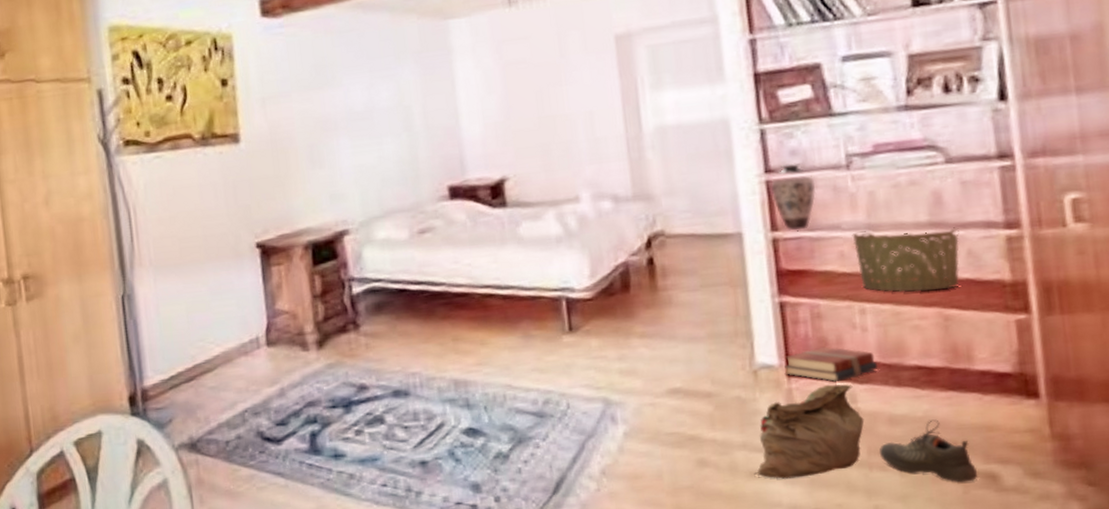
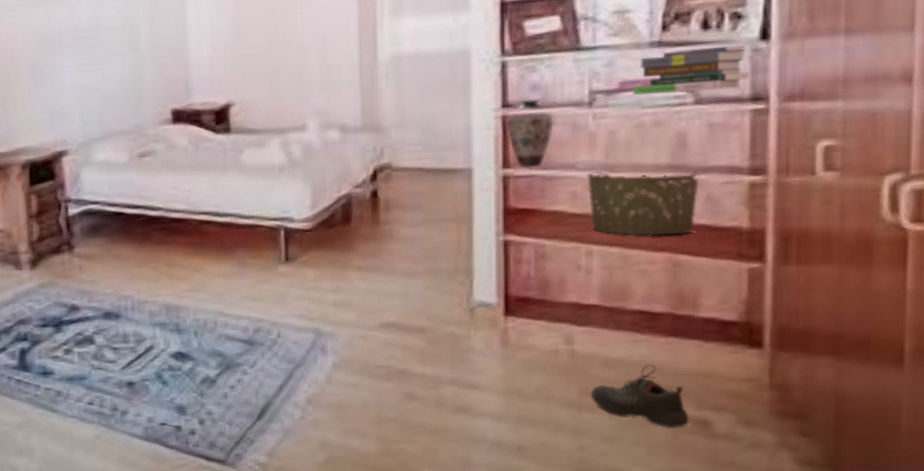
bag: present [754,383,865,479] -> none [461,324,579,415]
books: present [784,346,879,383] -> none [501,287,599,324]
books: none [886,106,994,156] -> present [633,45,750,95]

